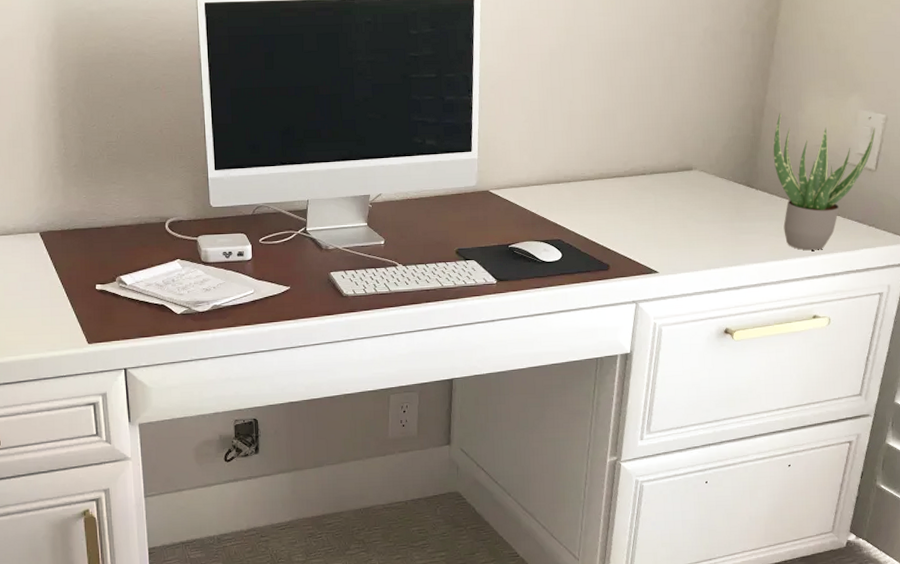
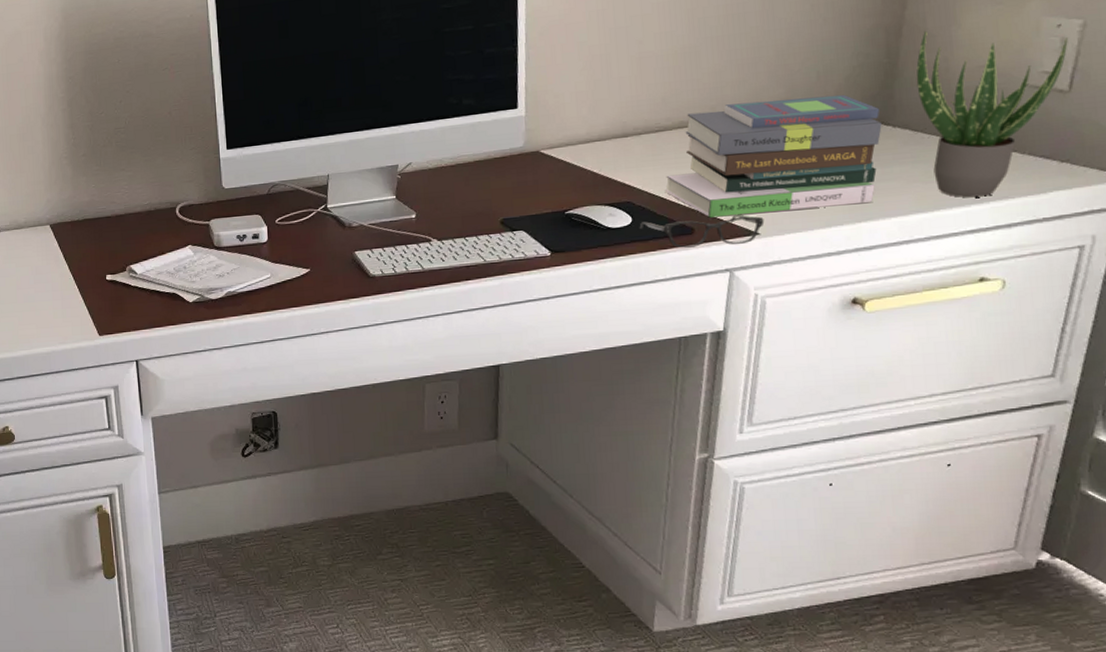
eyeglasses: none [567,255,662,282] -> present [639,214,765,248]
books: none [588,160,748,257] -> present [666,94,882,218]

